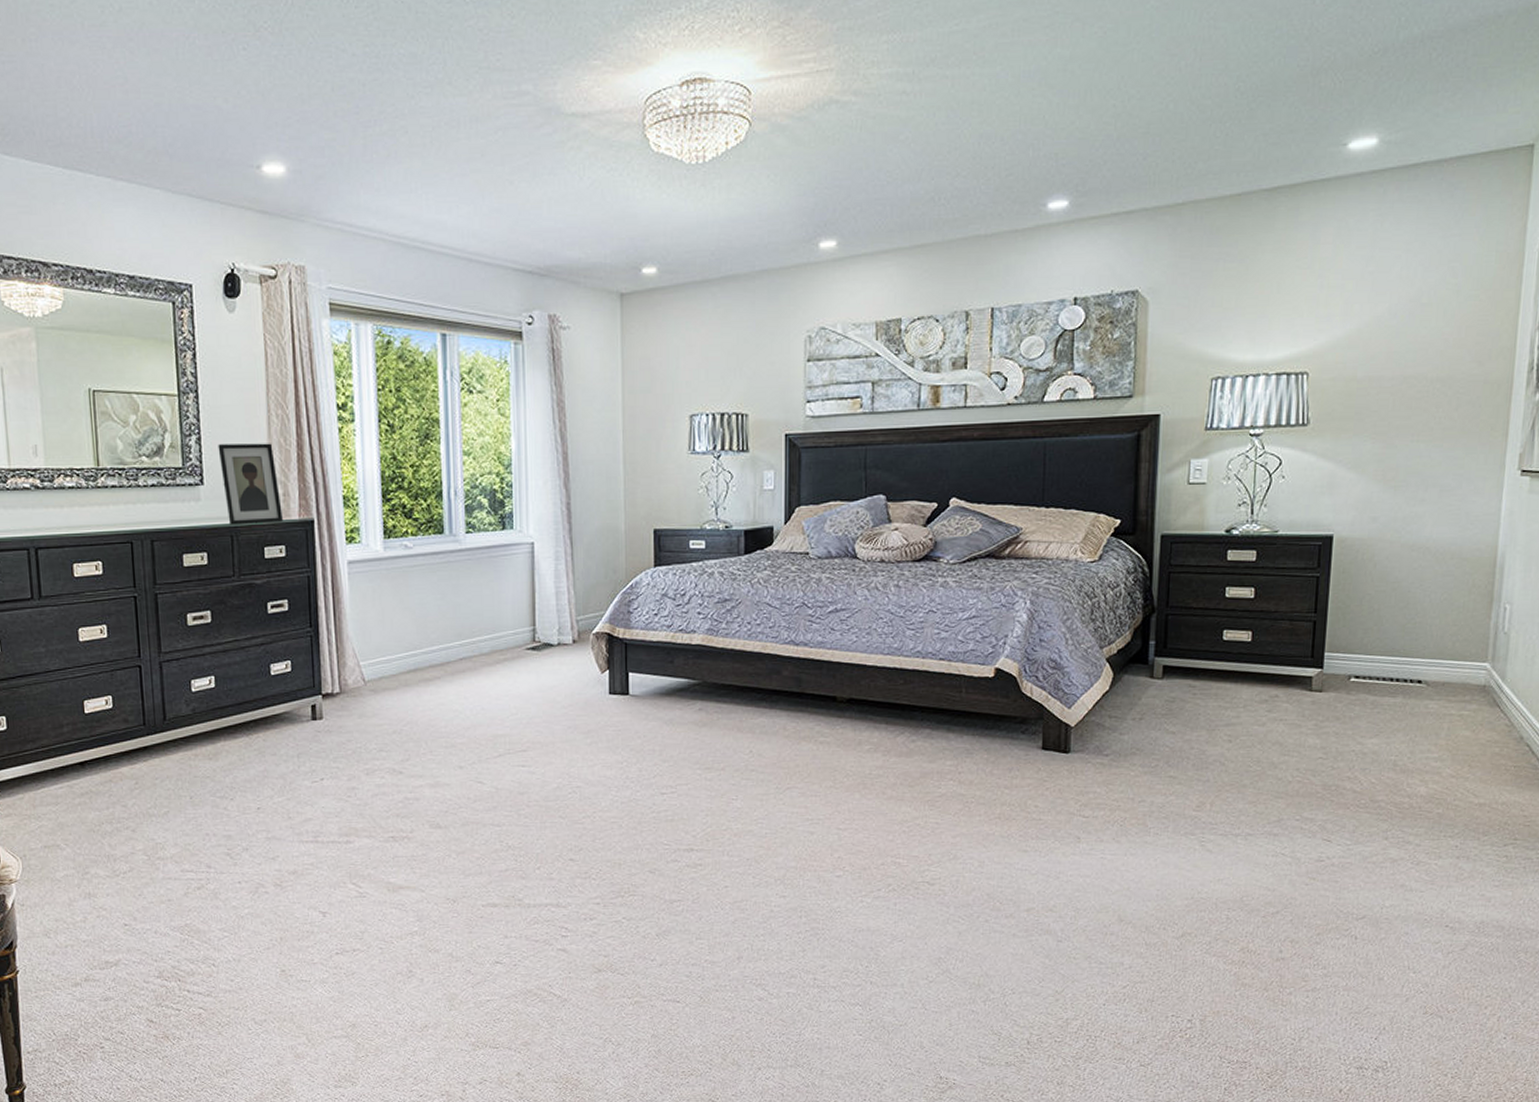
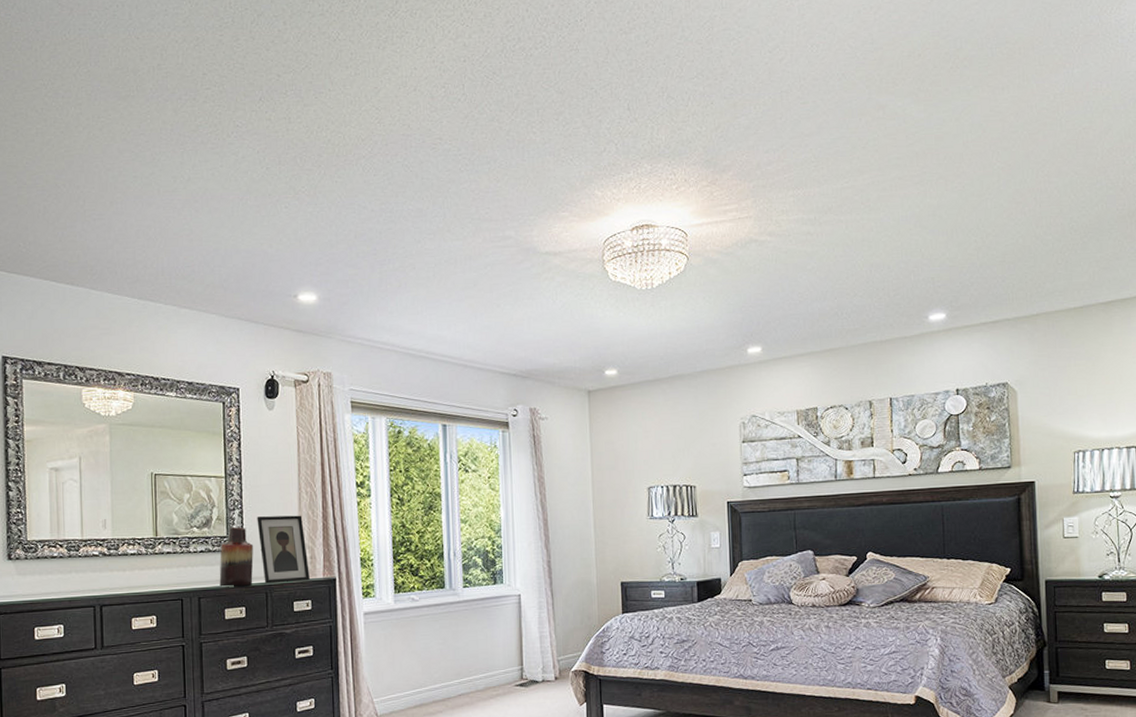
vase: none [174,456,216,530] -> present [219,527,254,589]

